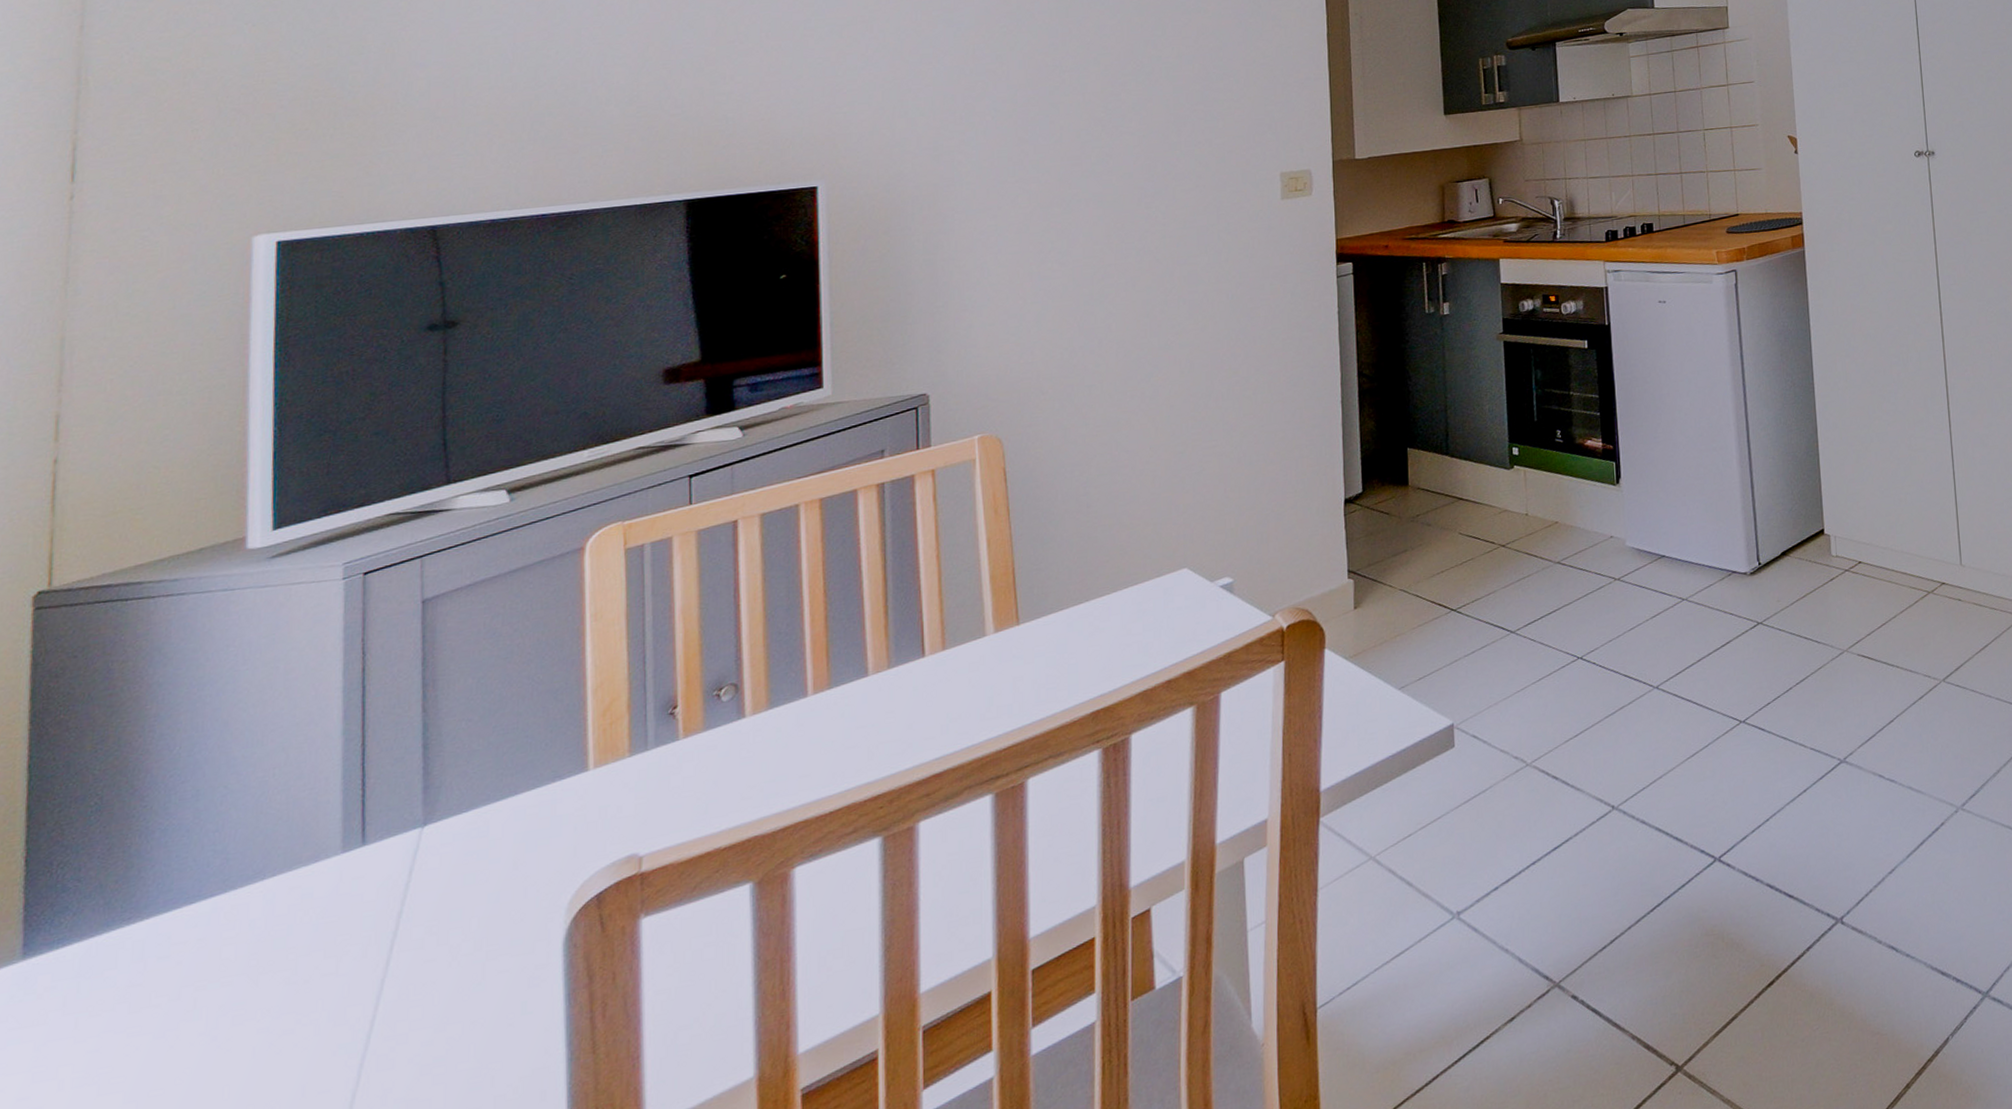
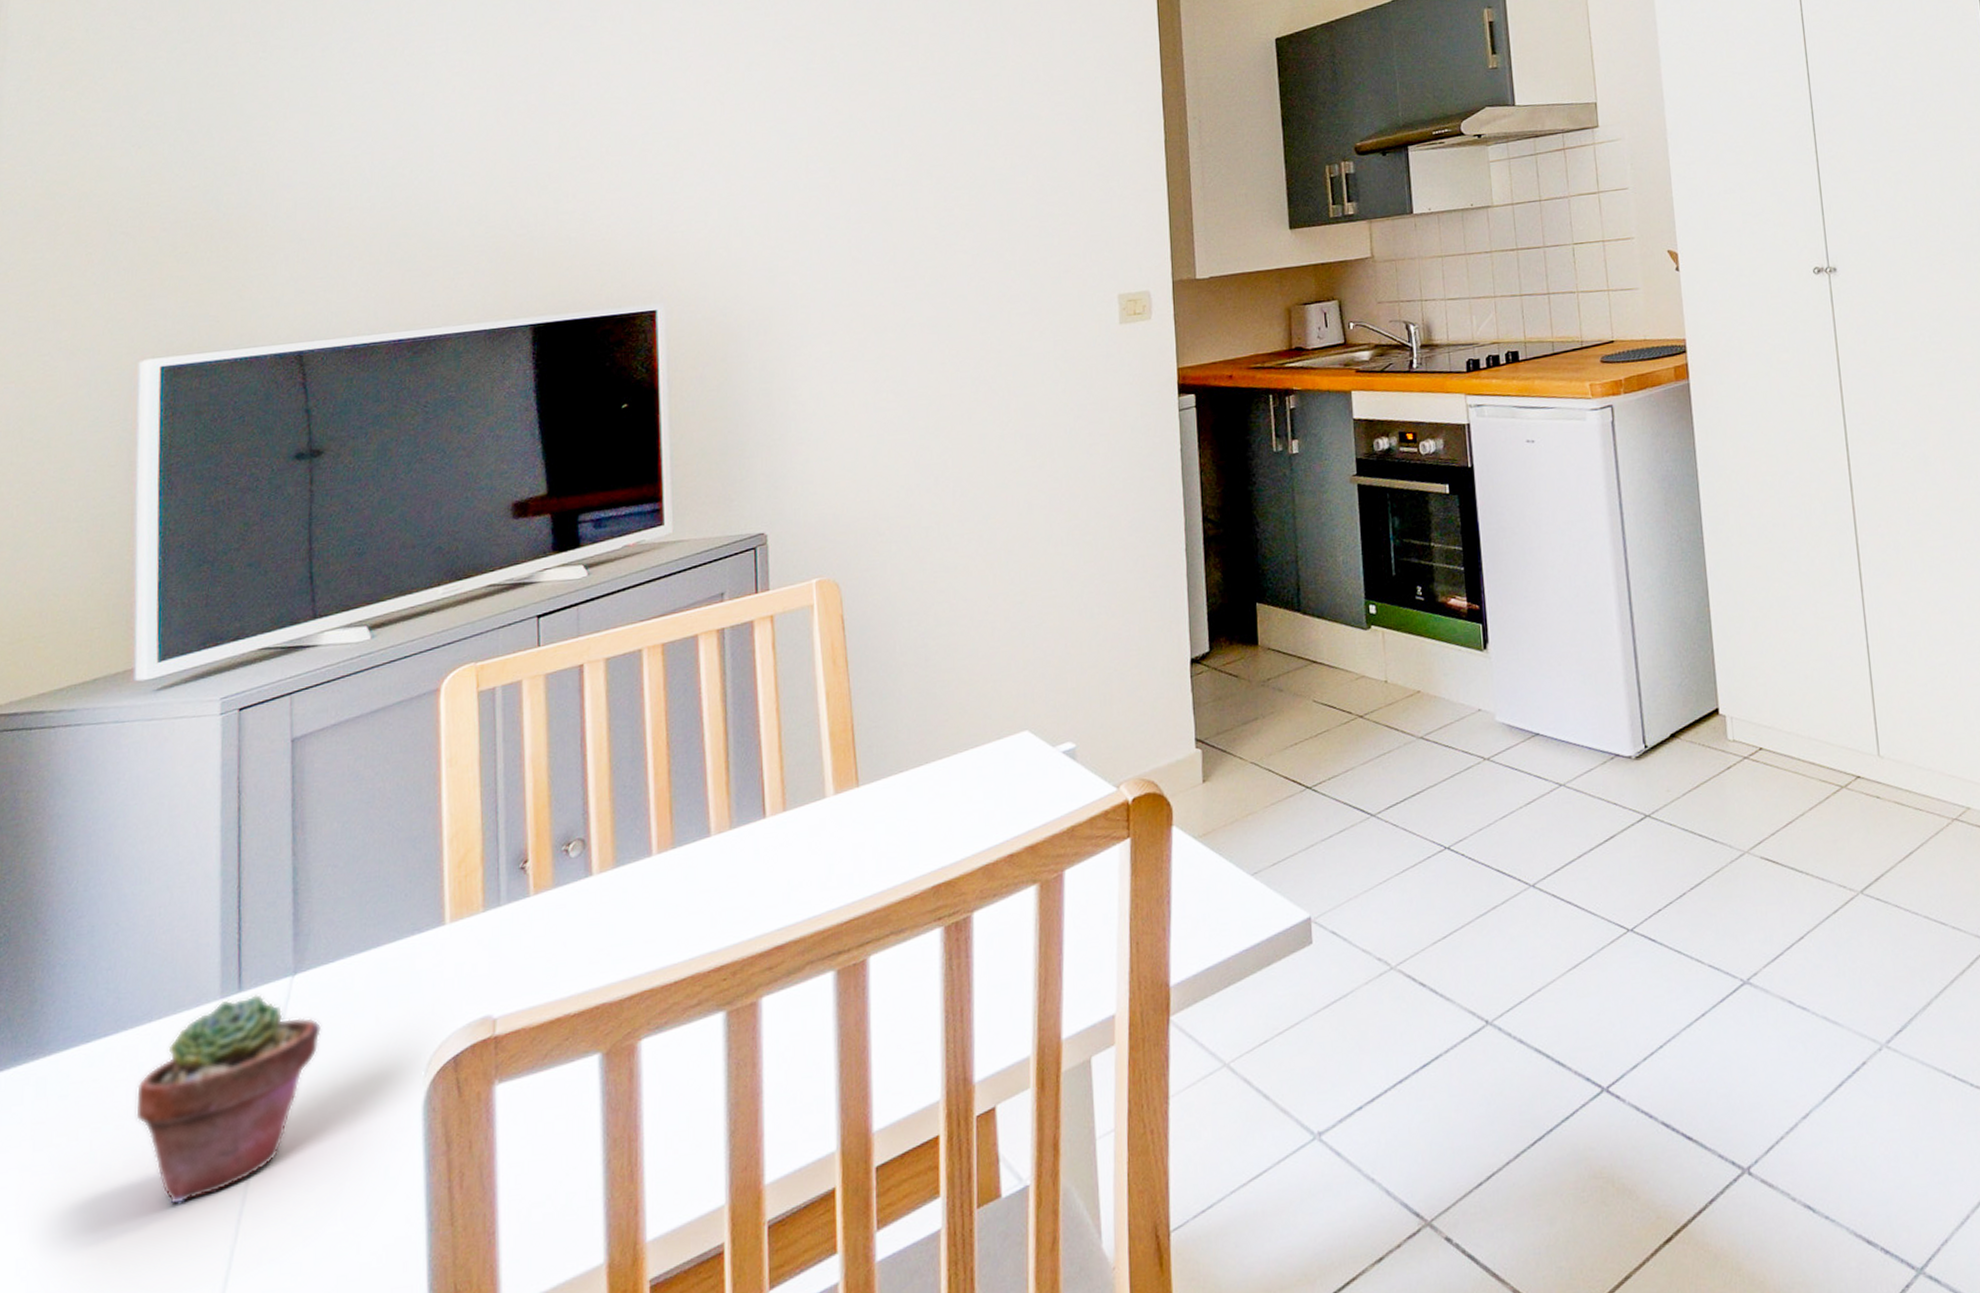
potted succulent: none [245,847,454,1056] -> present [135,994,322,1206]

